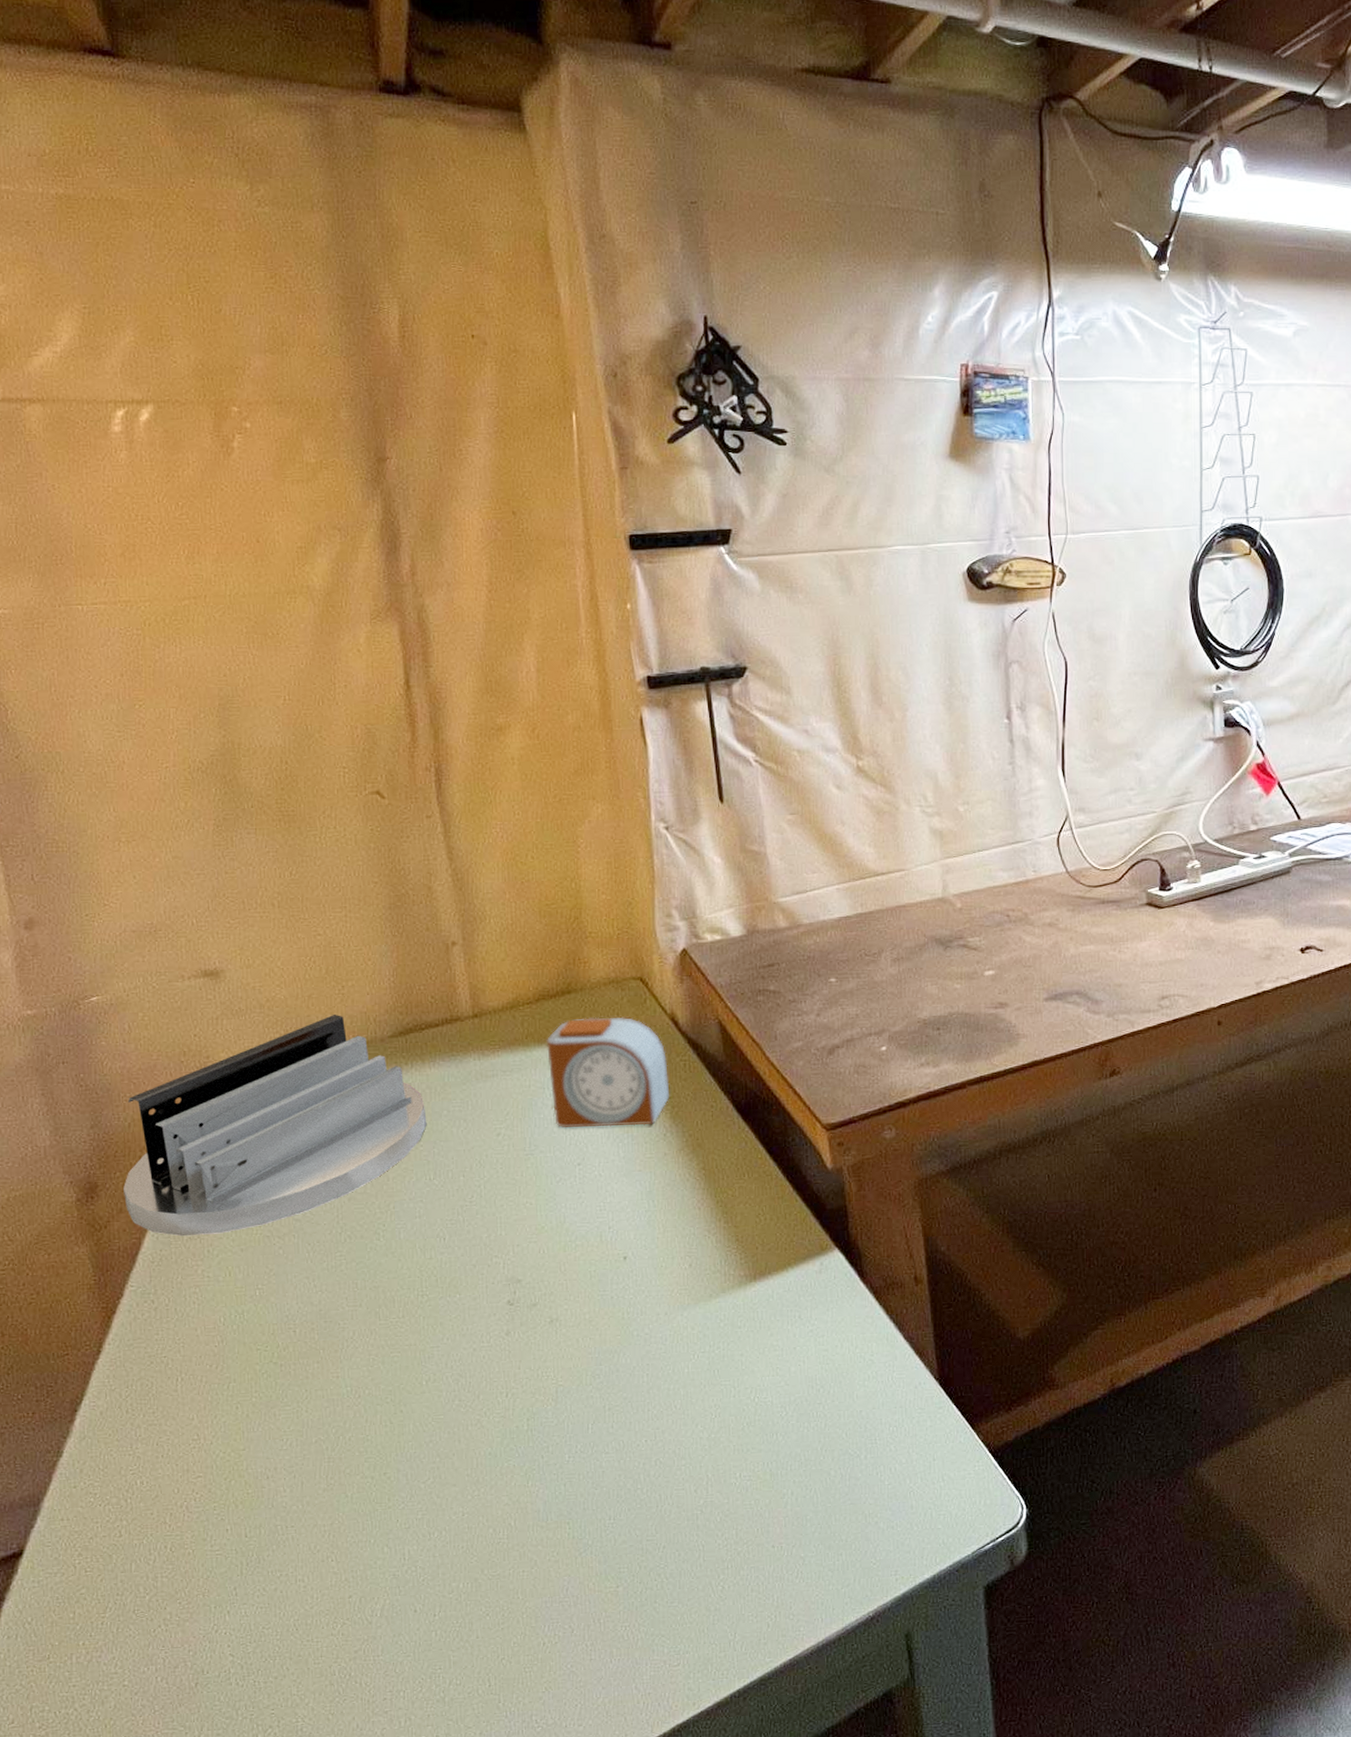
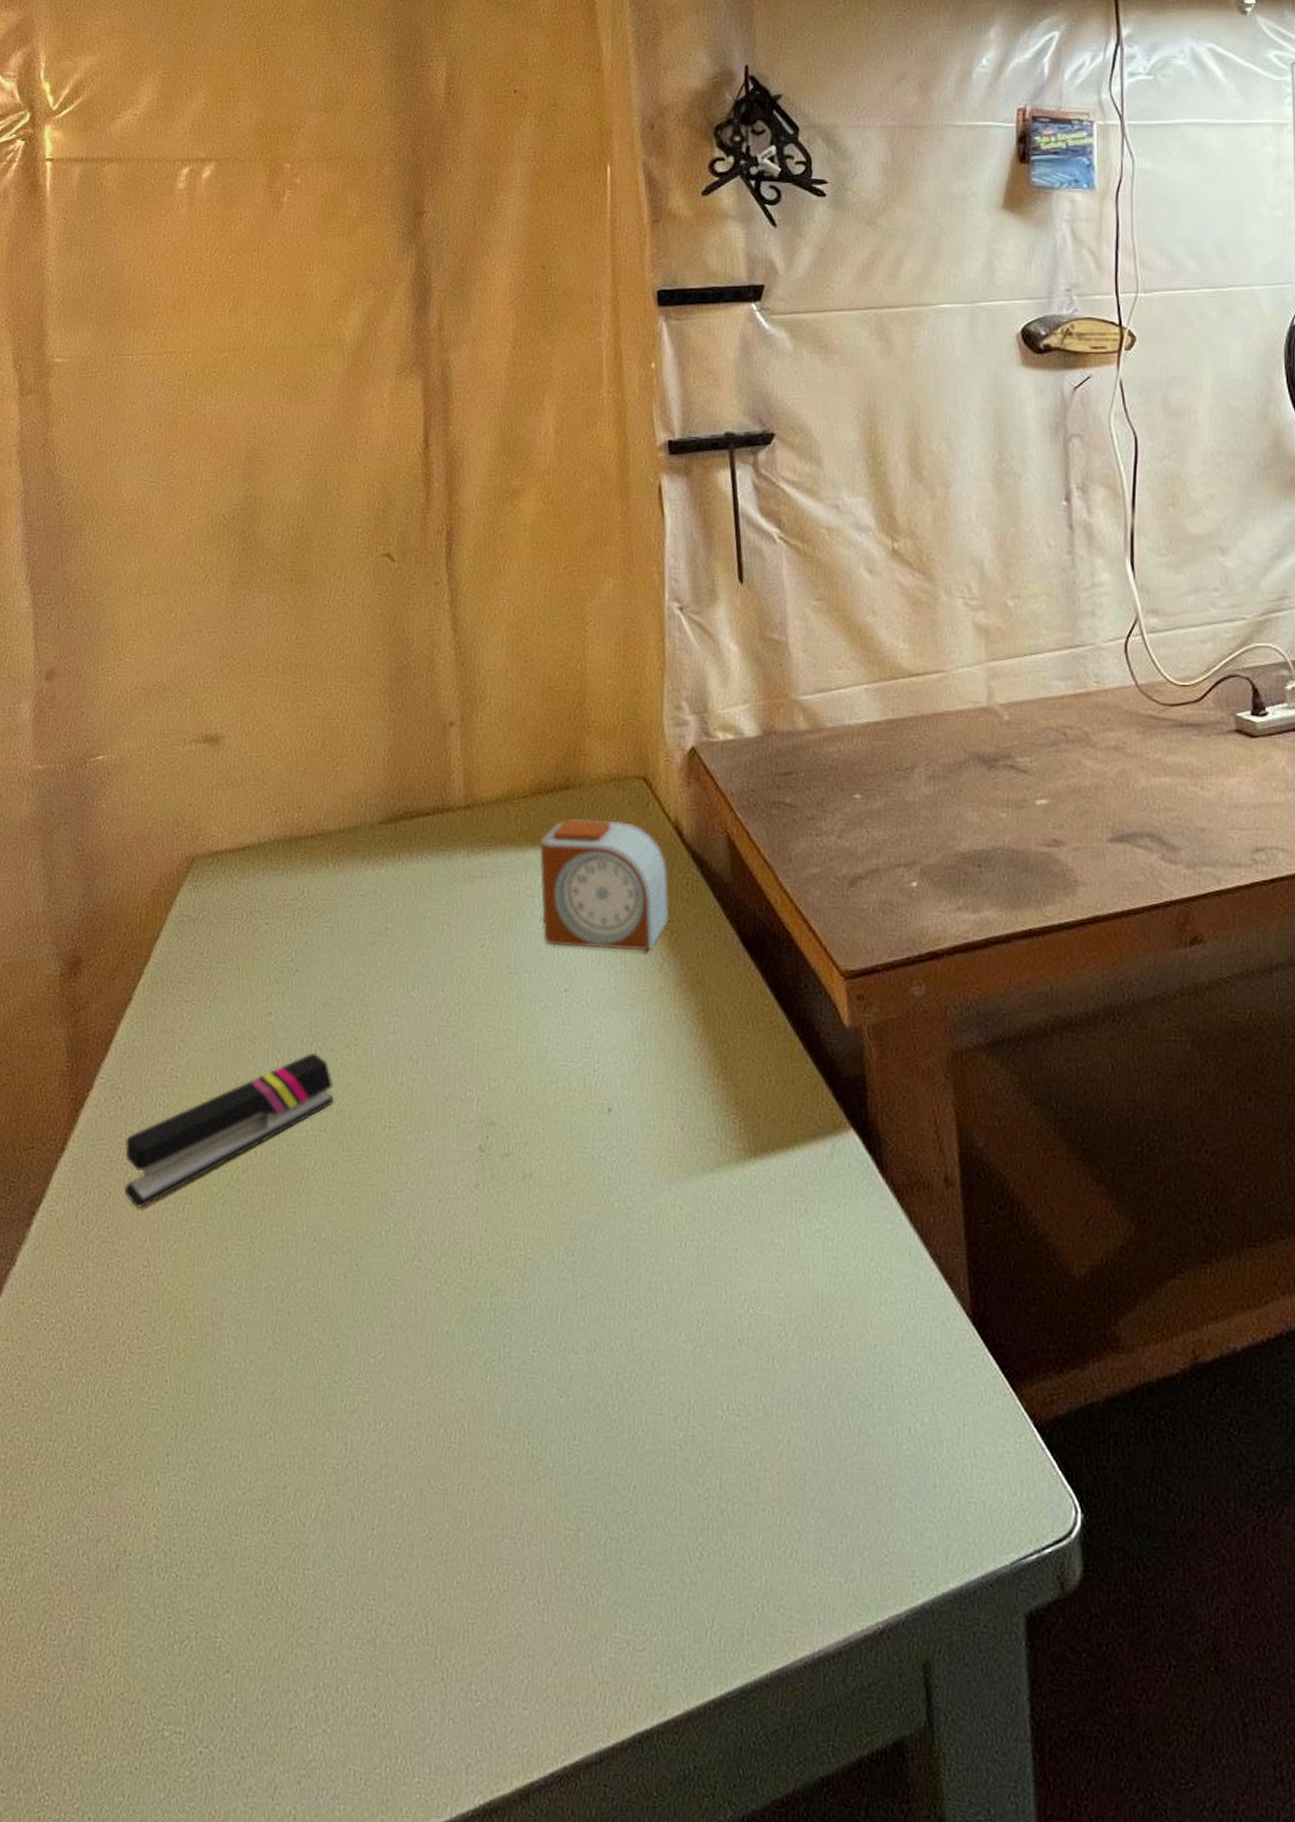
desk organizer: present [123,1015,427,1237] -> none [105,794,410,1029]
stapler: none [162,1242,366,1393] -> present [124,1053,333,1209]

